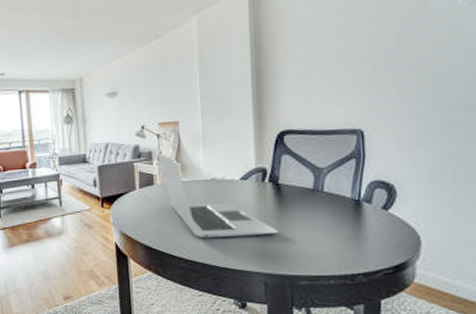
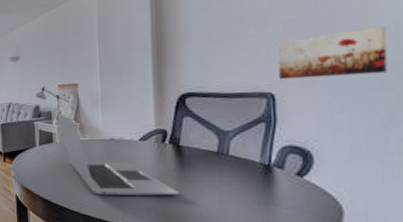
wall art: none [367,65,457,117] -> present [278,25,388,80]

